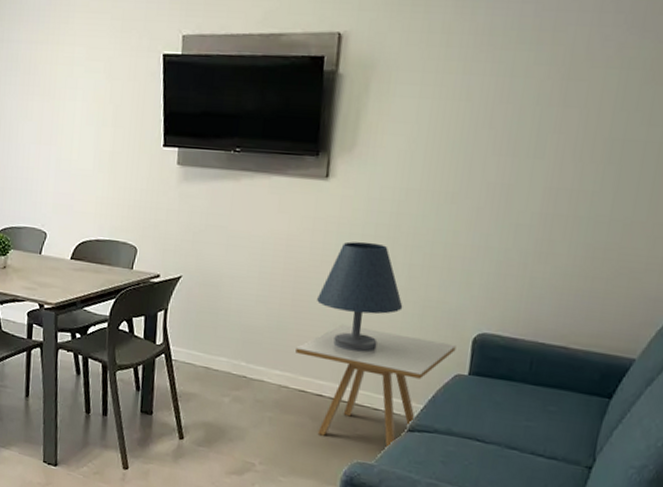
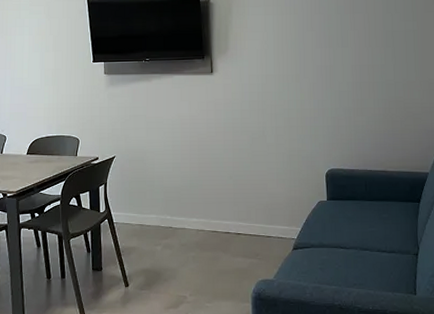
side table: present [296,324,456,447] -> none [206,176,316,265]
table lamp: present [317,241,403,352] -> none [216,114,276,195]

